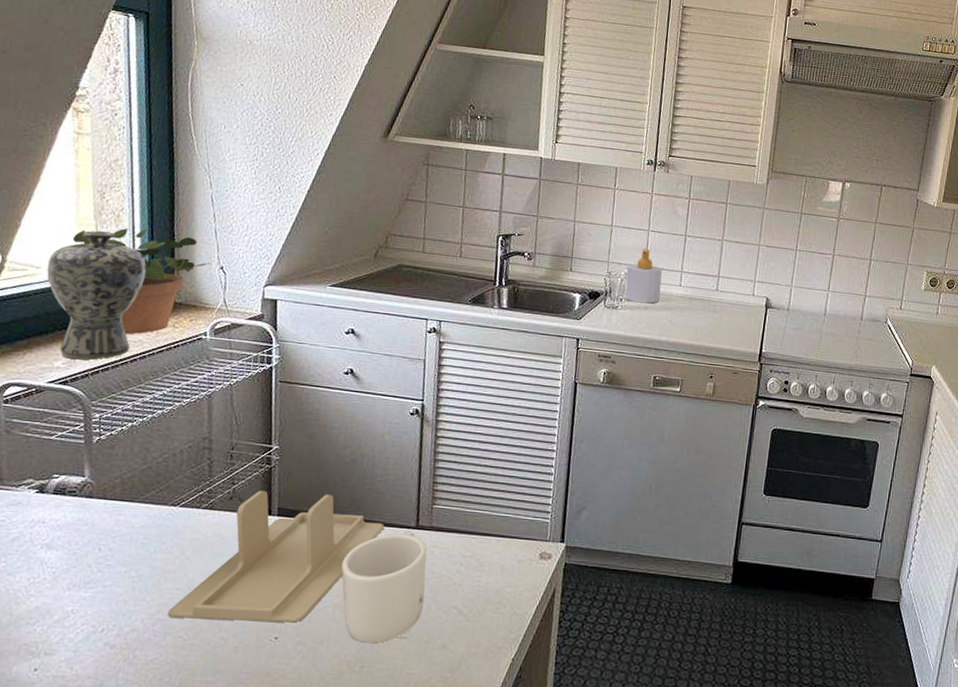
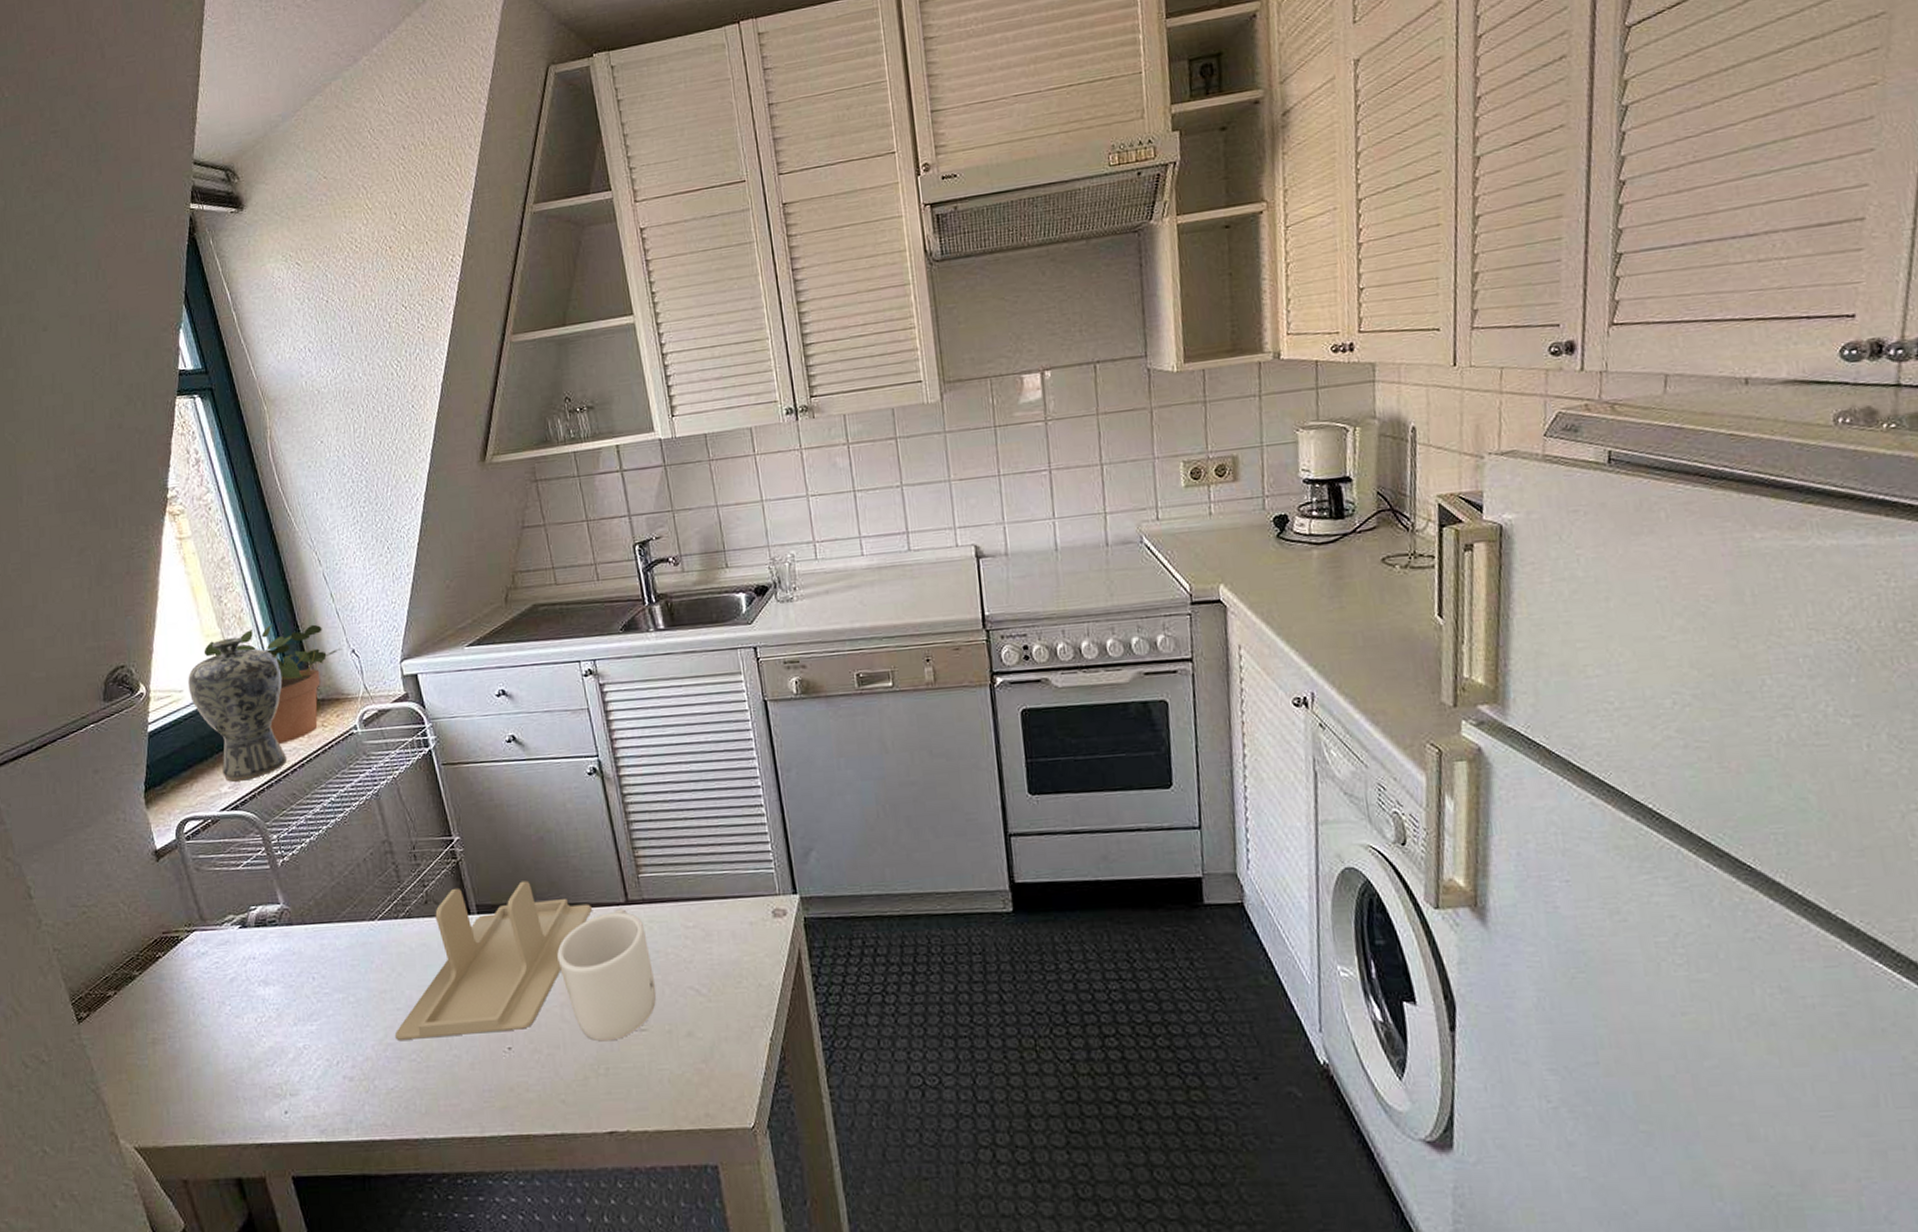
soap bottle: present [625,248,662,304] -> none [792,518,841,588]

